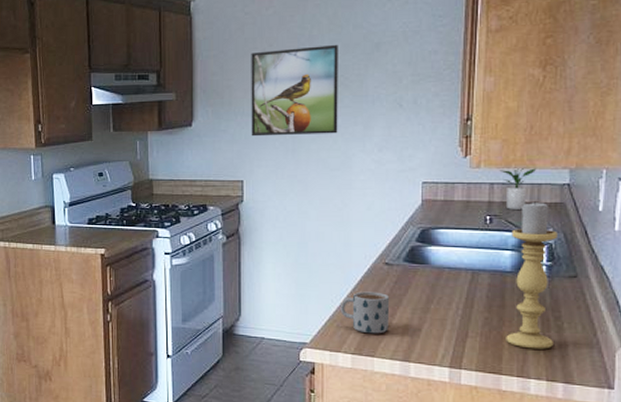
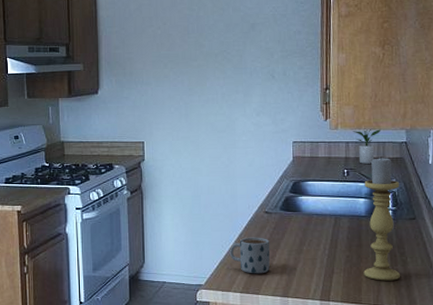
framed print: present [251,44,338,137] -> none [148,24,223,103]

